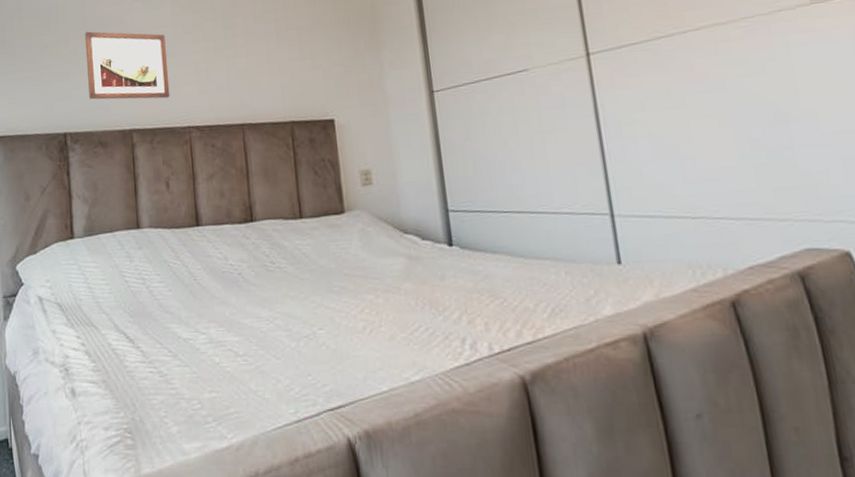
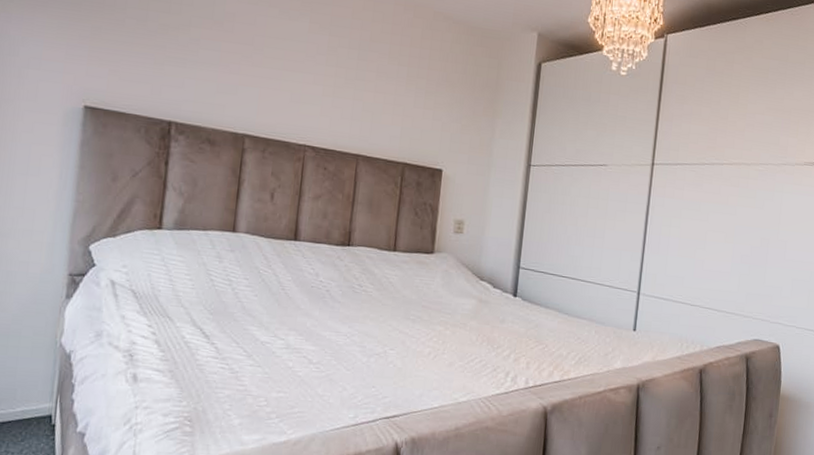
wall art: present [84,31,170,100] -> none [204,22,297,113]

